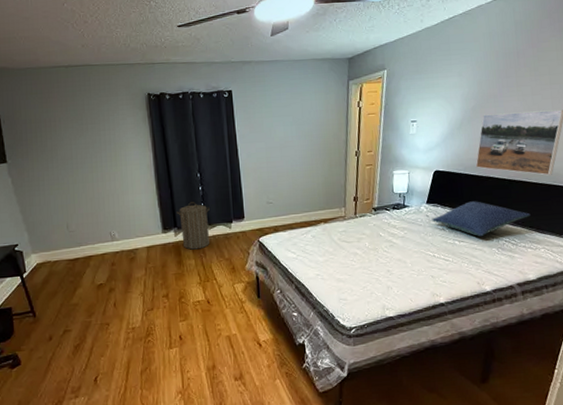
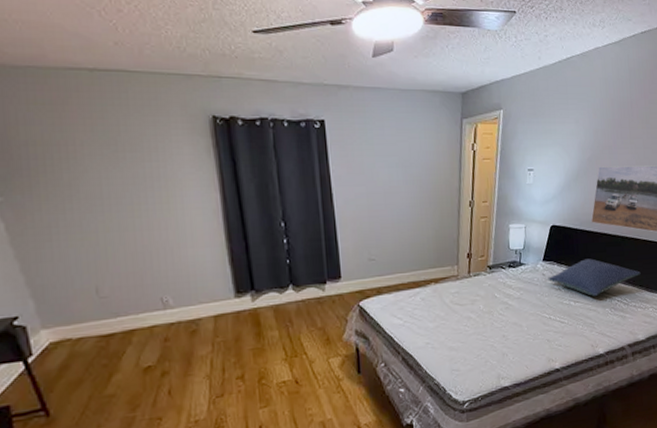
laundry hamper: present [177,202,210,250] -> none [254,258,297,318]

